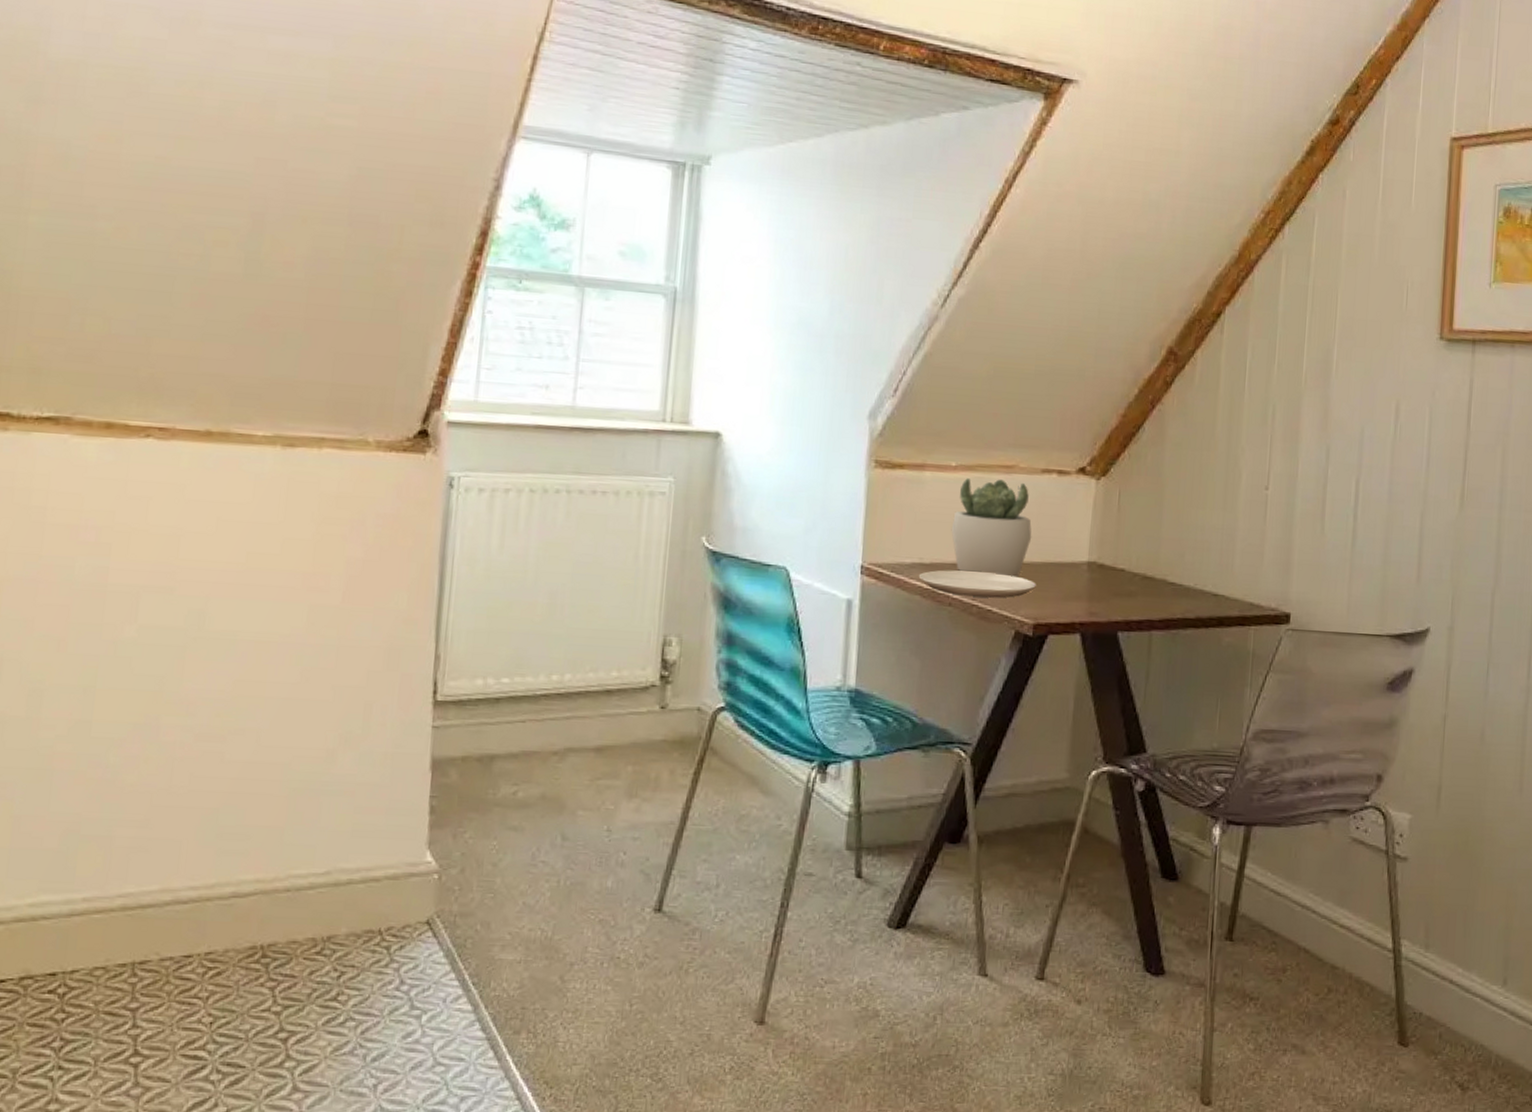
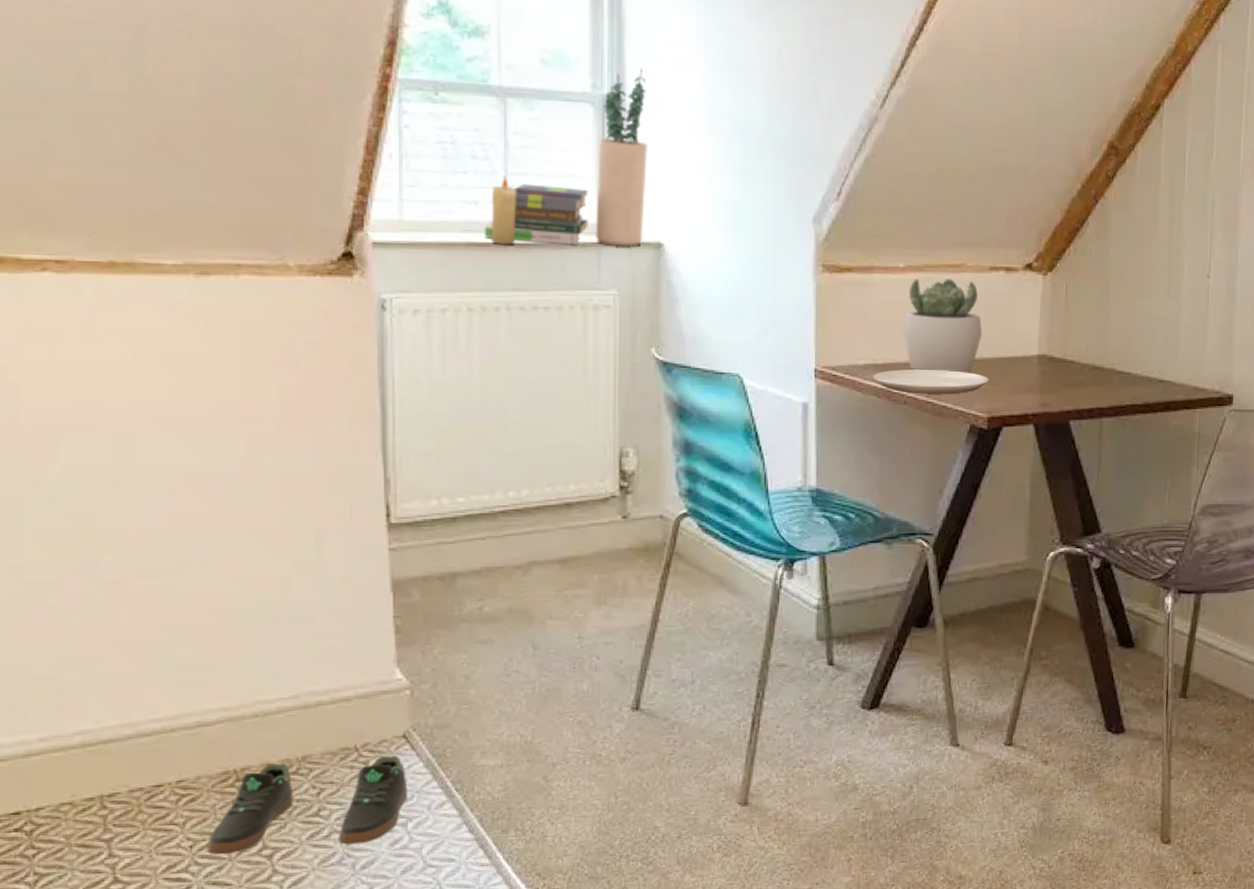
shoe: none [226,941,426,1034] -> present [207,755,408,854]
books: none [551,370,654,431] -> present [484,183,589,244]
candle: none [558,362,587,429] -> present [491,176,518,245]
vase: none [657,262,718,435] -> present [595,67,647,247]

